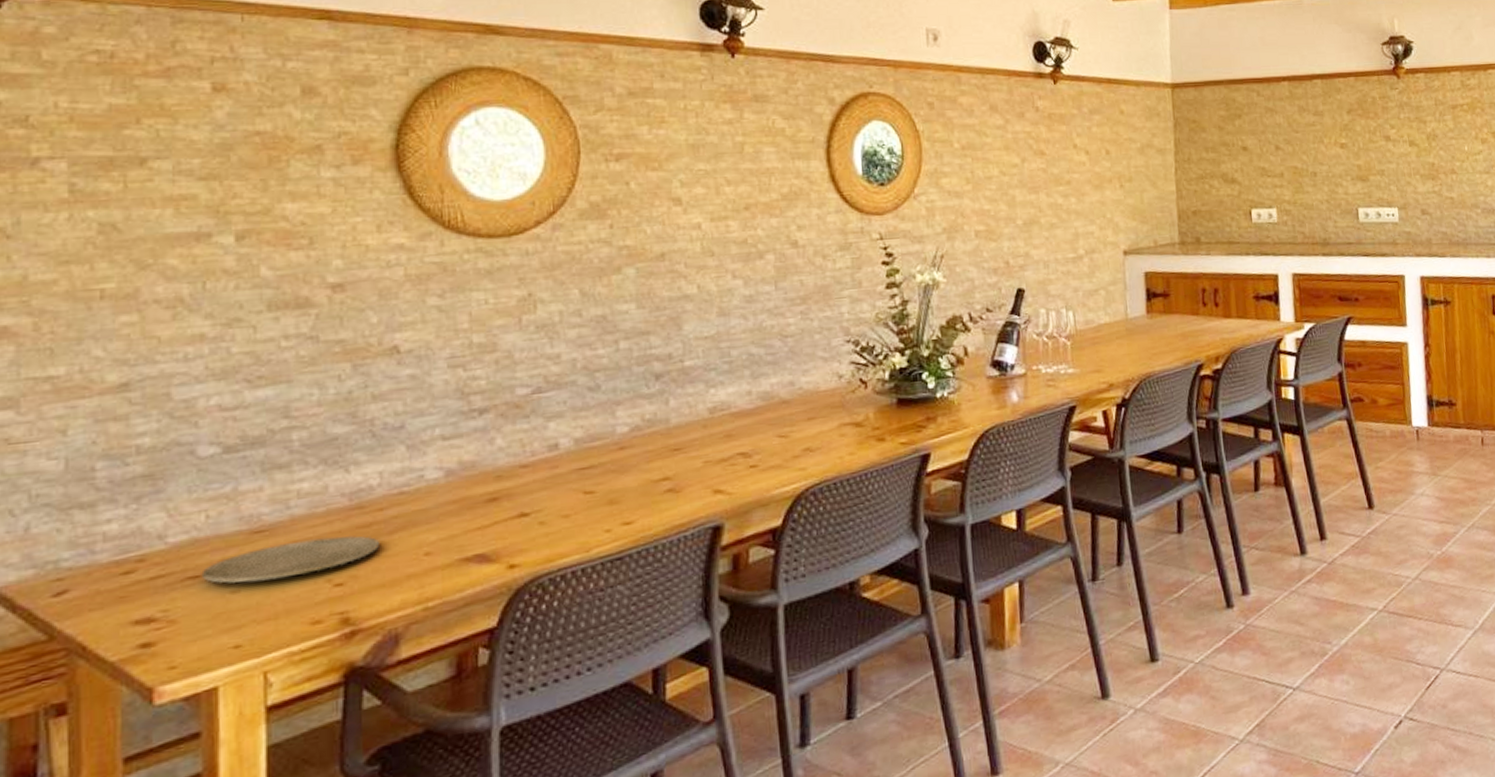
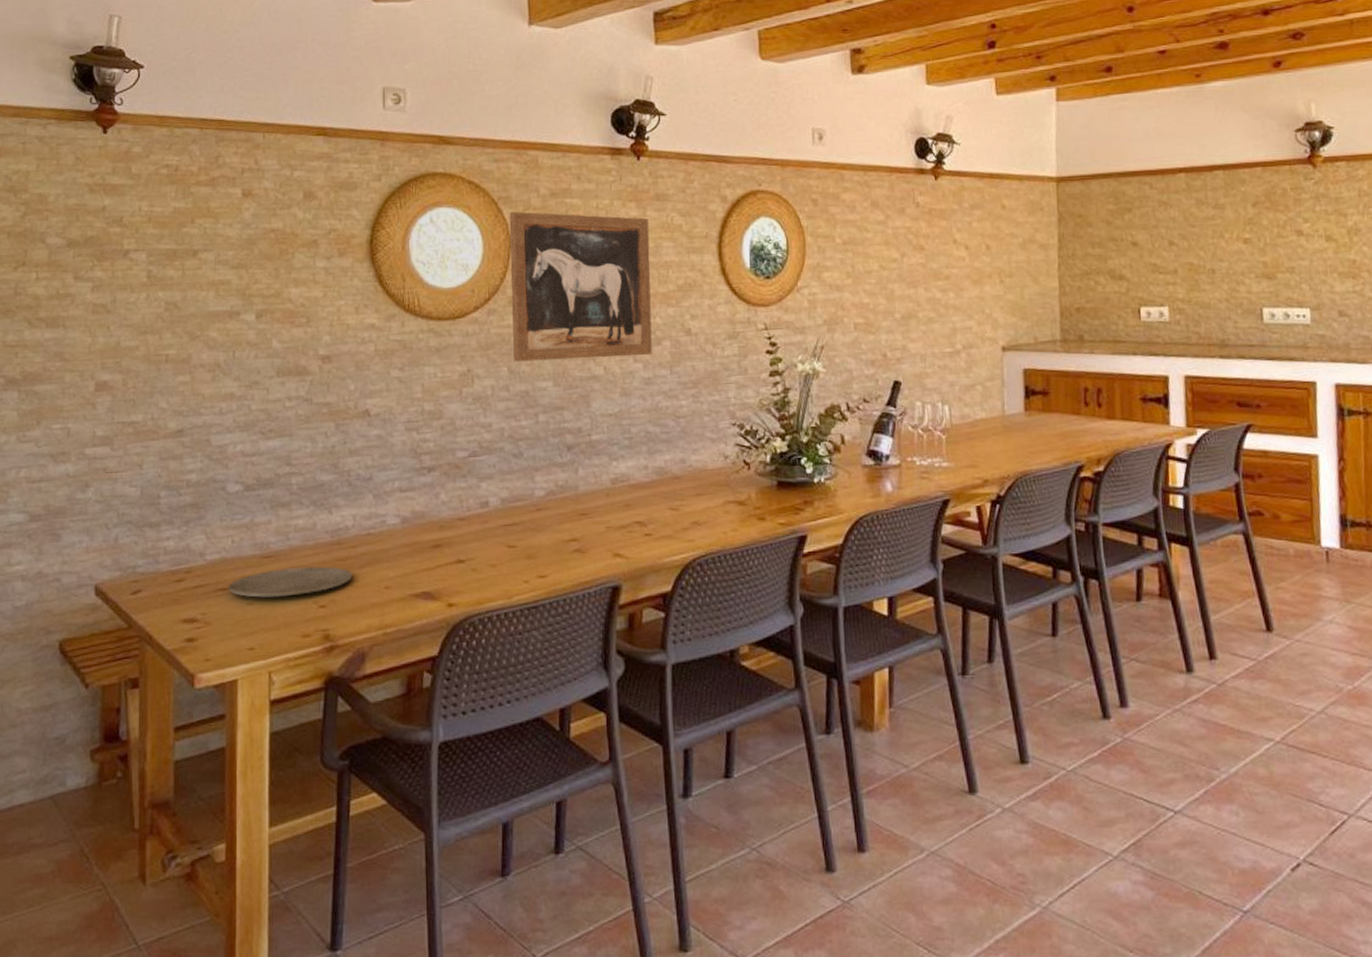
wall art: none [577,113,754,283] -> present [509,211,652,362]

